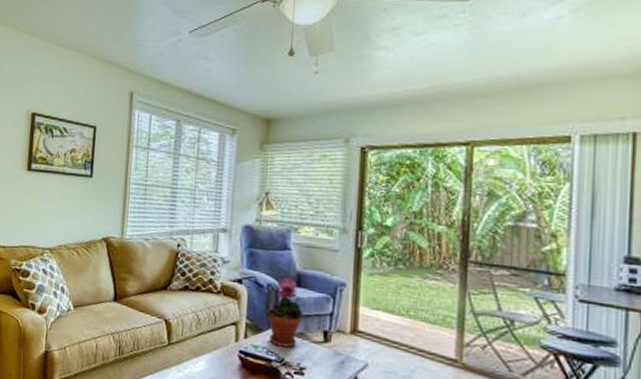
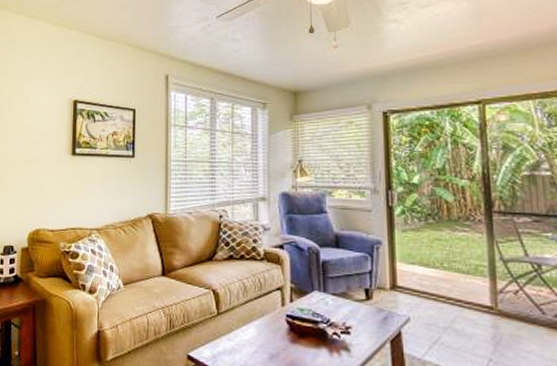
potted plant: present [266,277,305,348] -> none [309,240,346,308]

